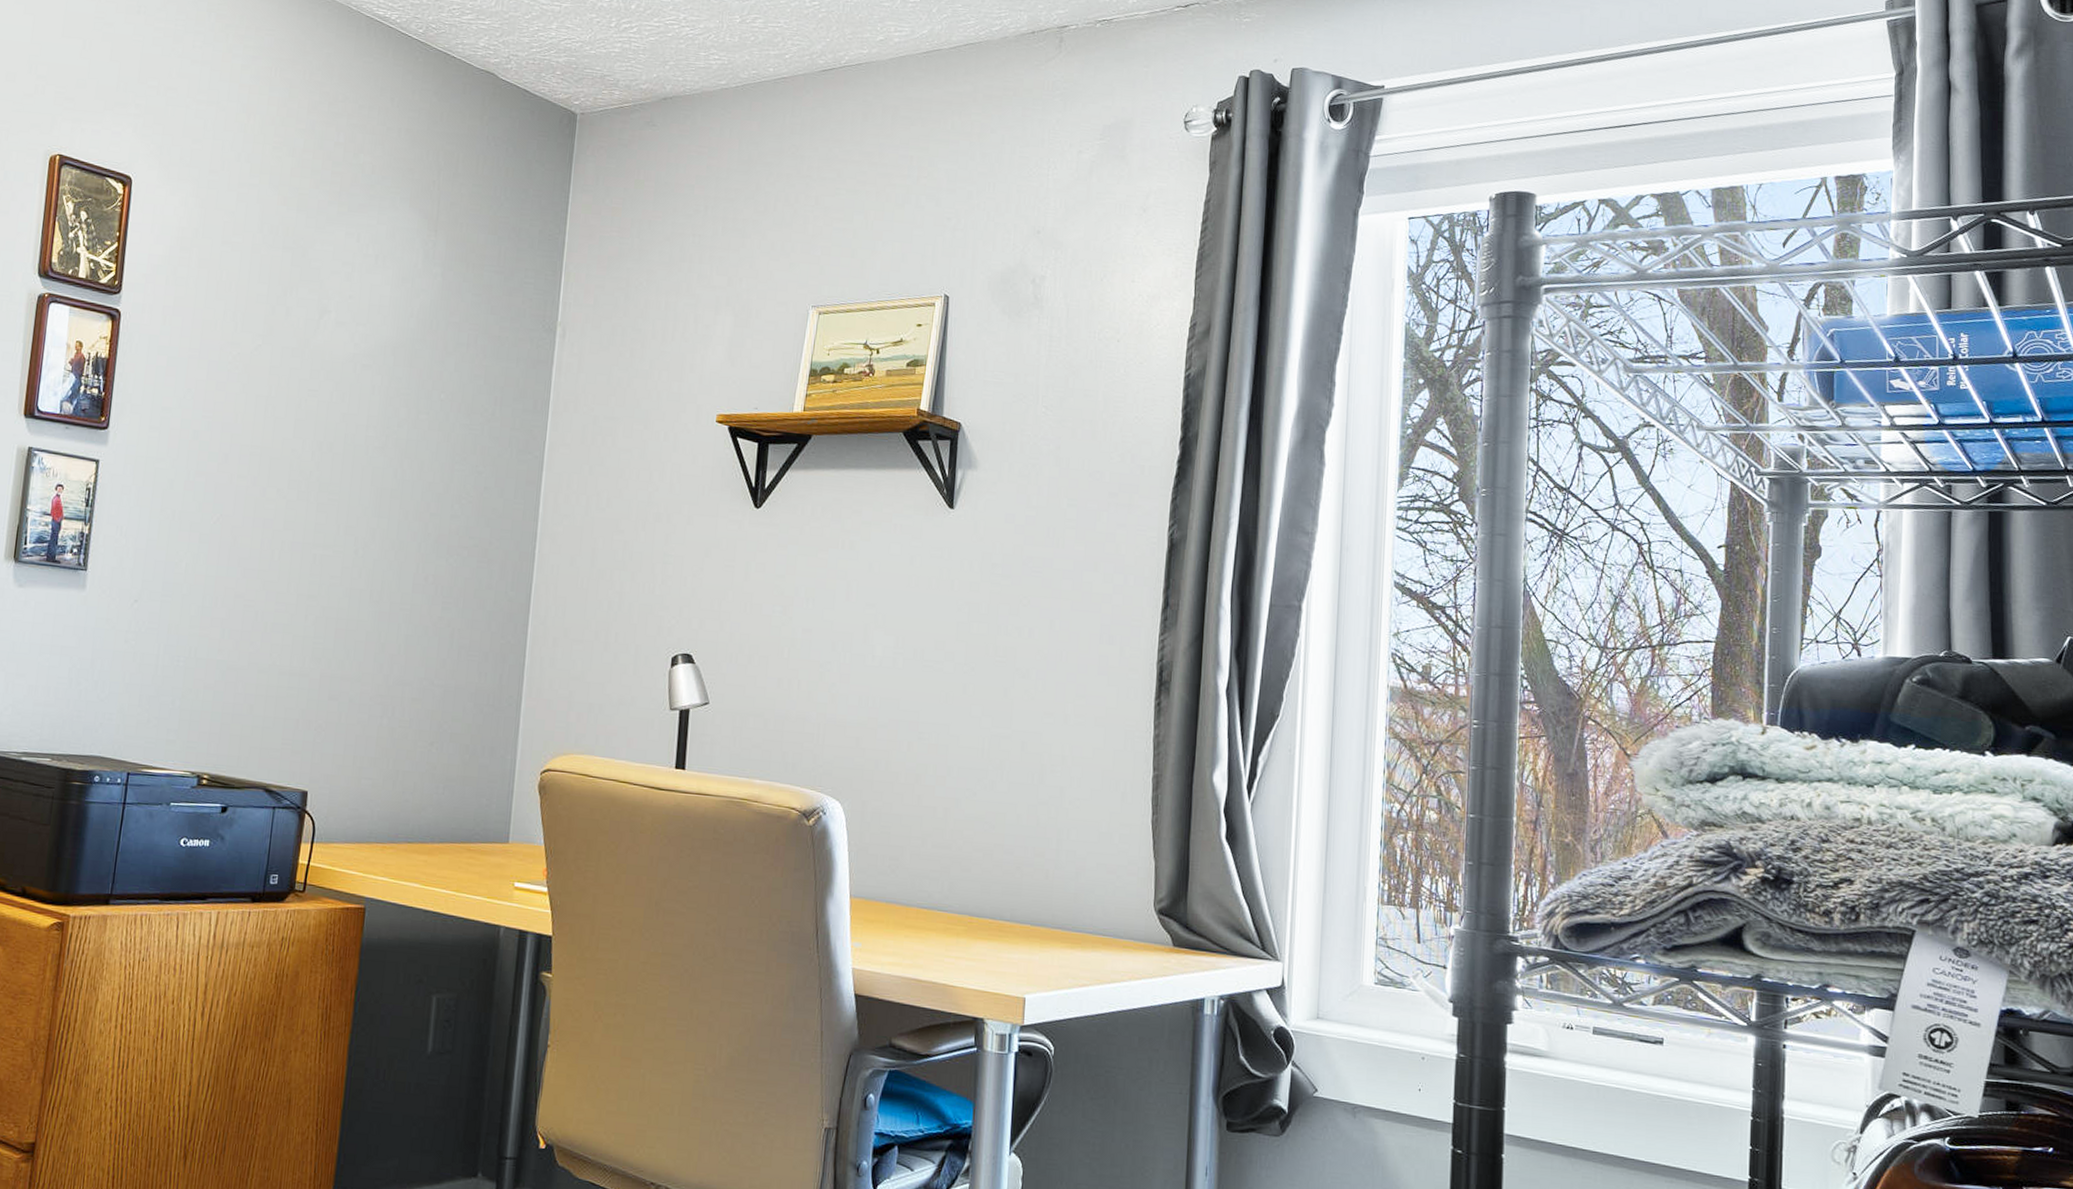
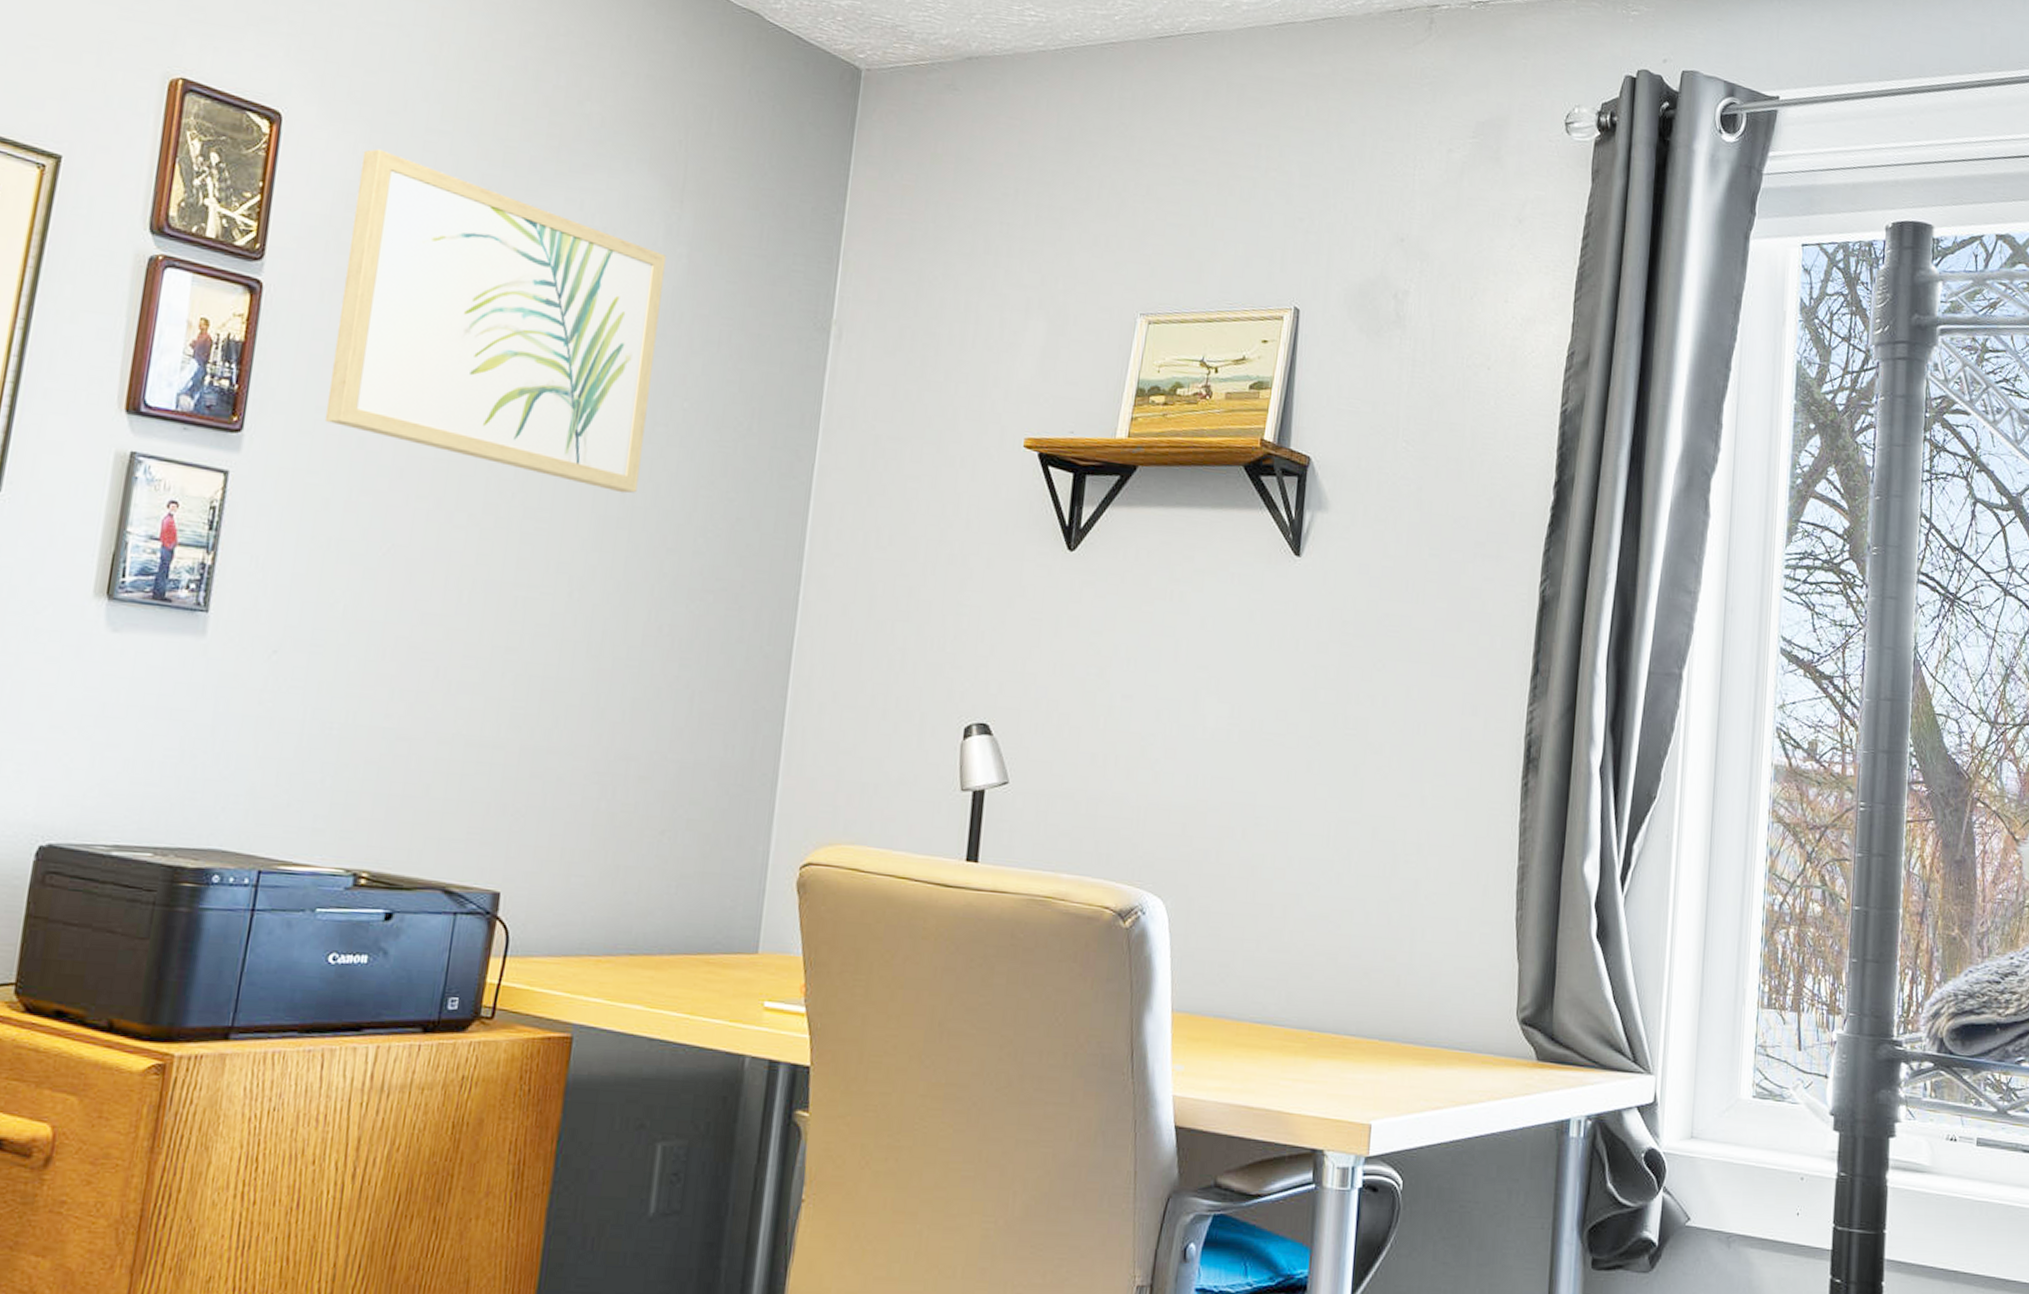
wall art: none [168,201,425,470] -> present [324,149,666,494]

